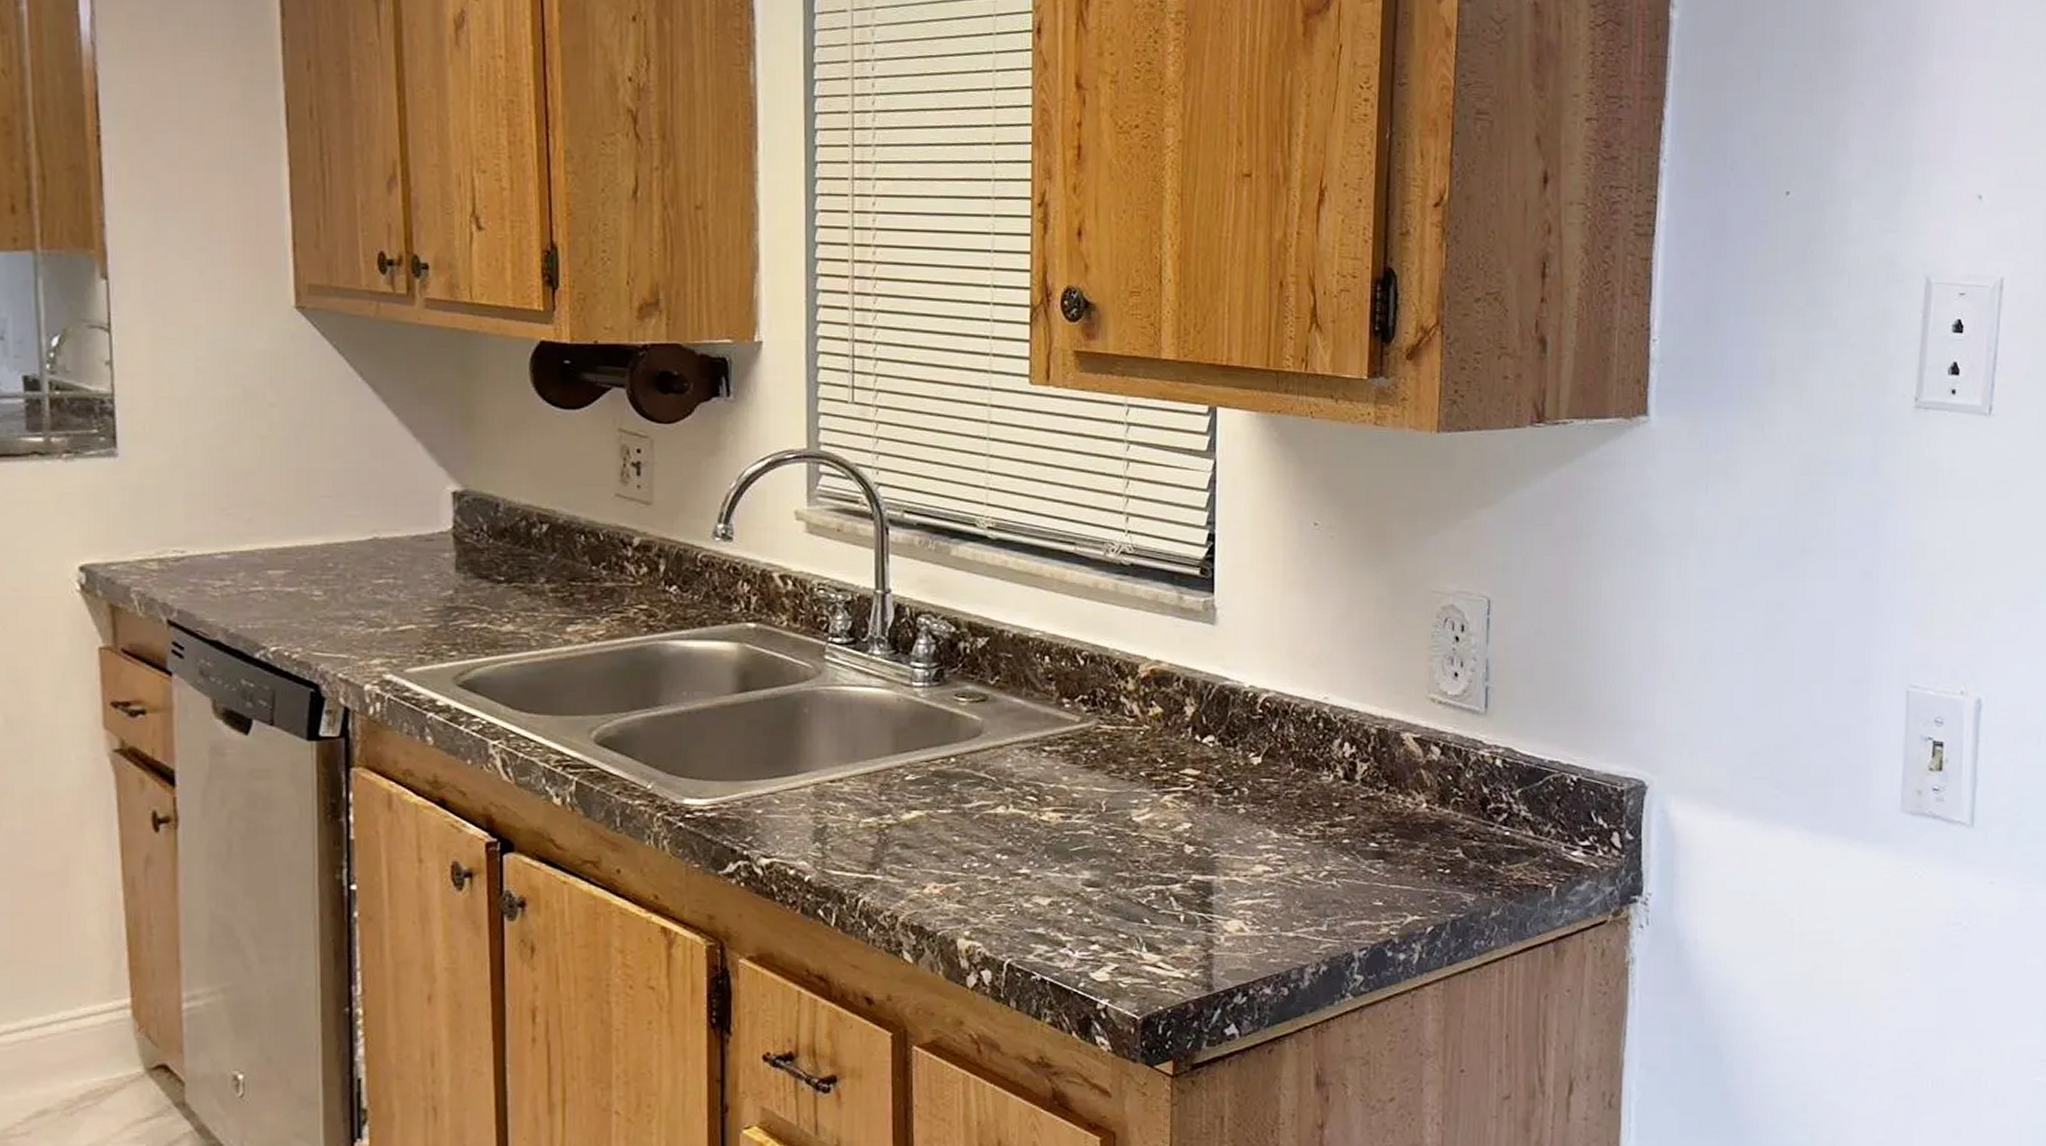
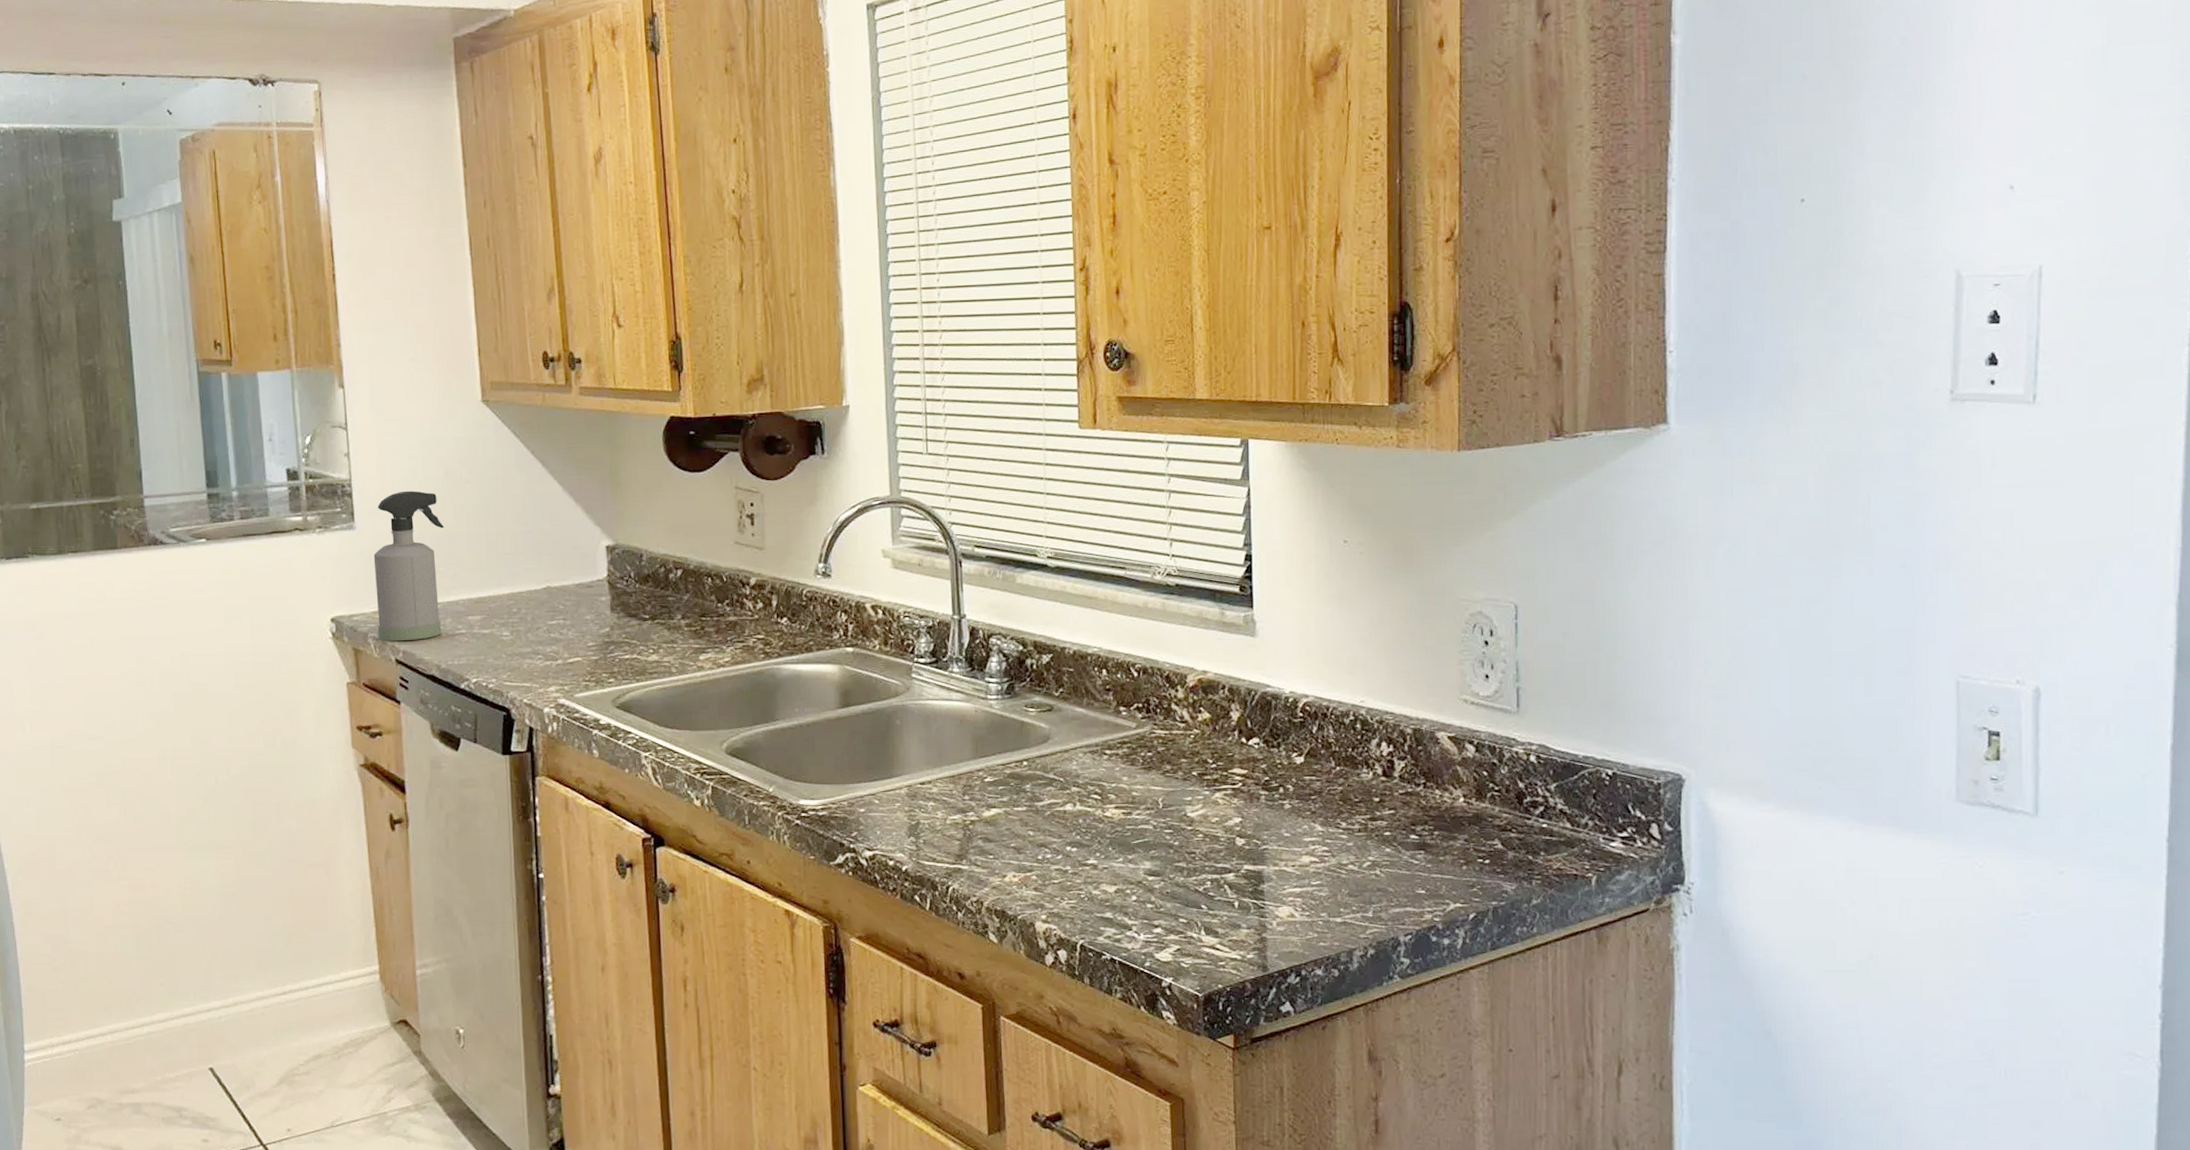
spray bottle: none [141,412,239,598] -> present [373,490,444,642]

